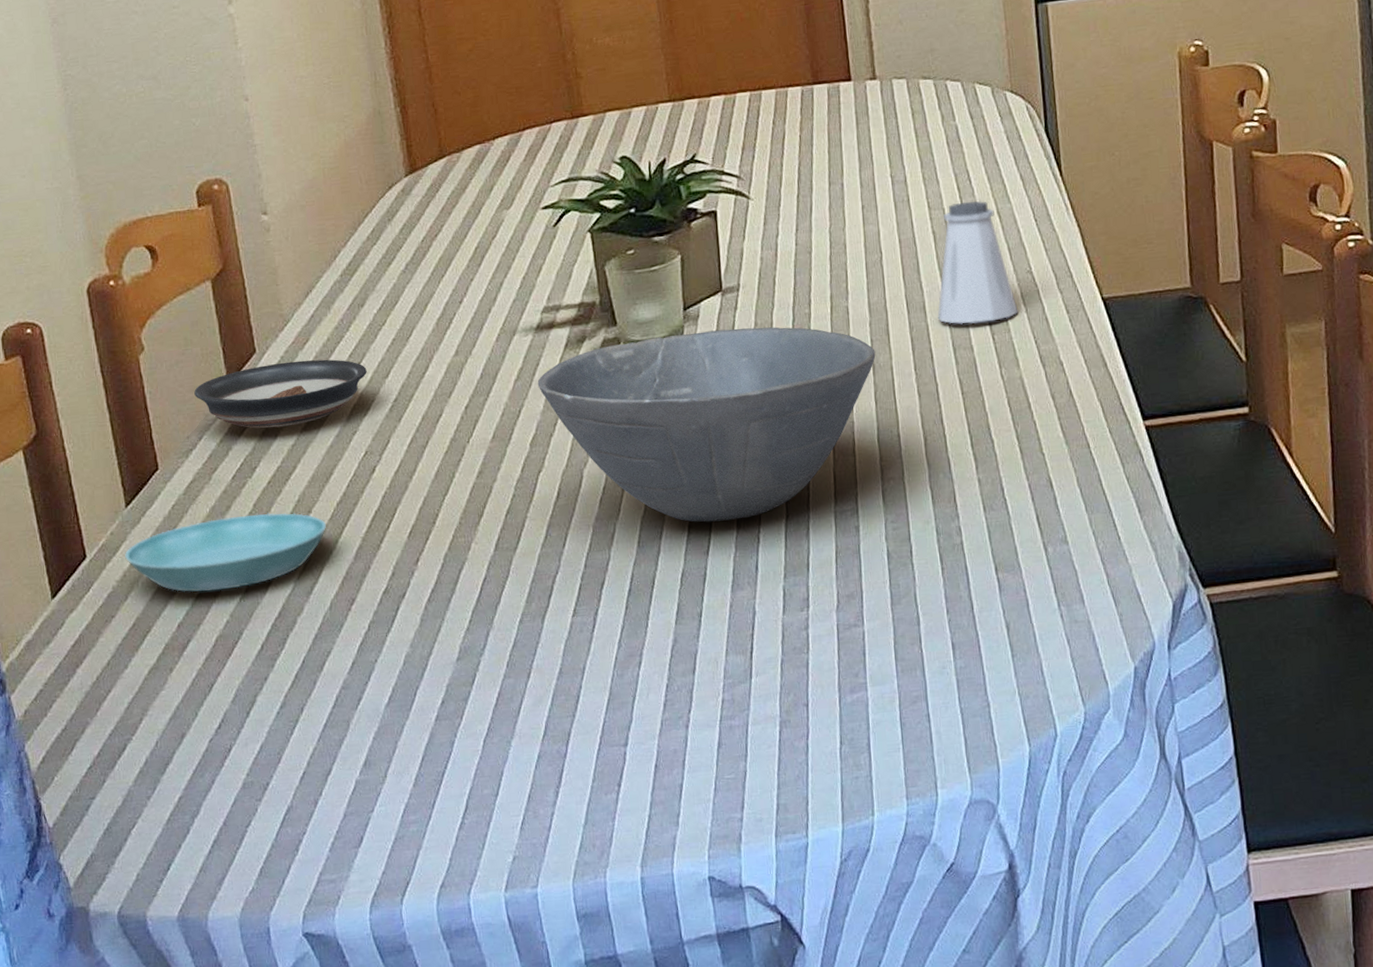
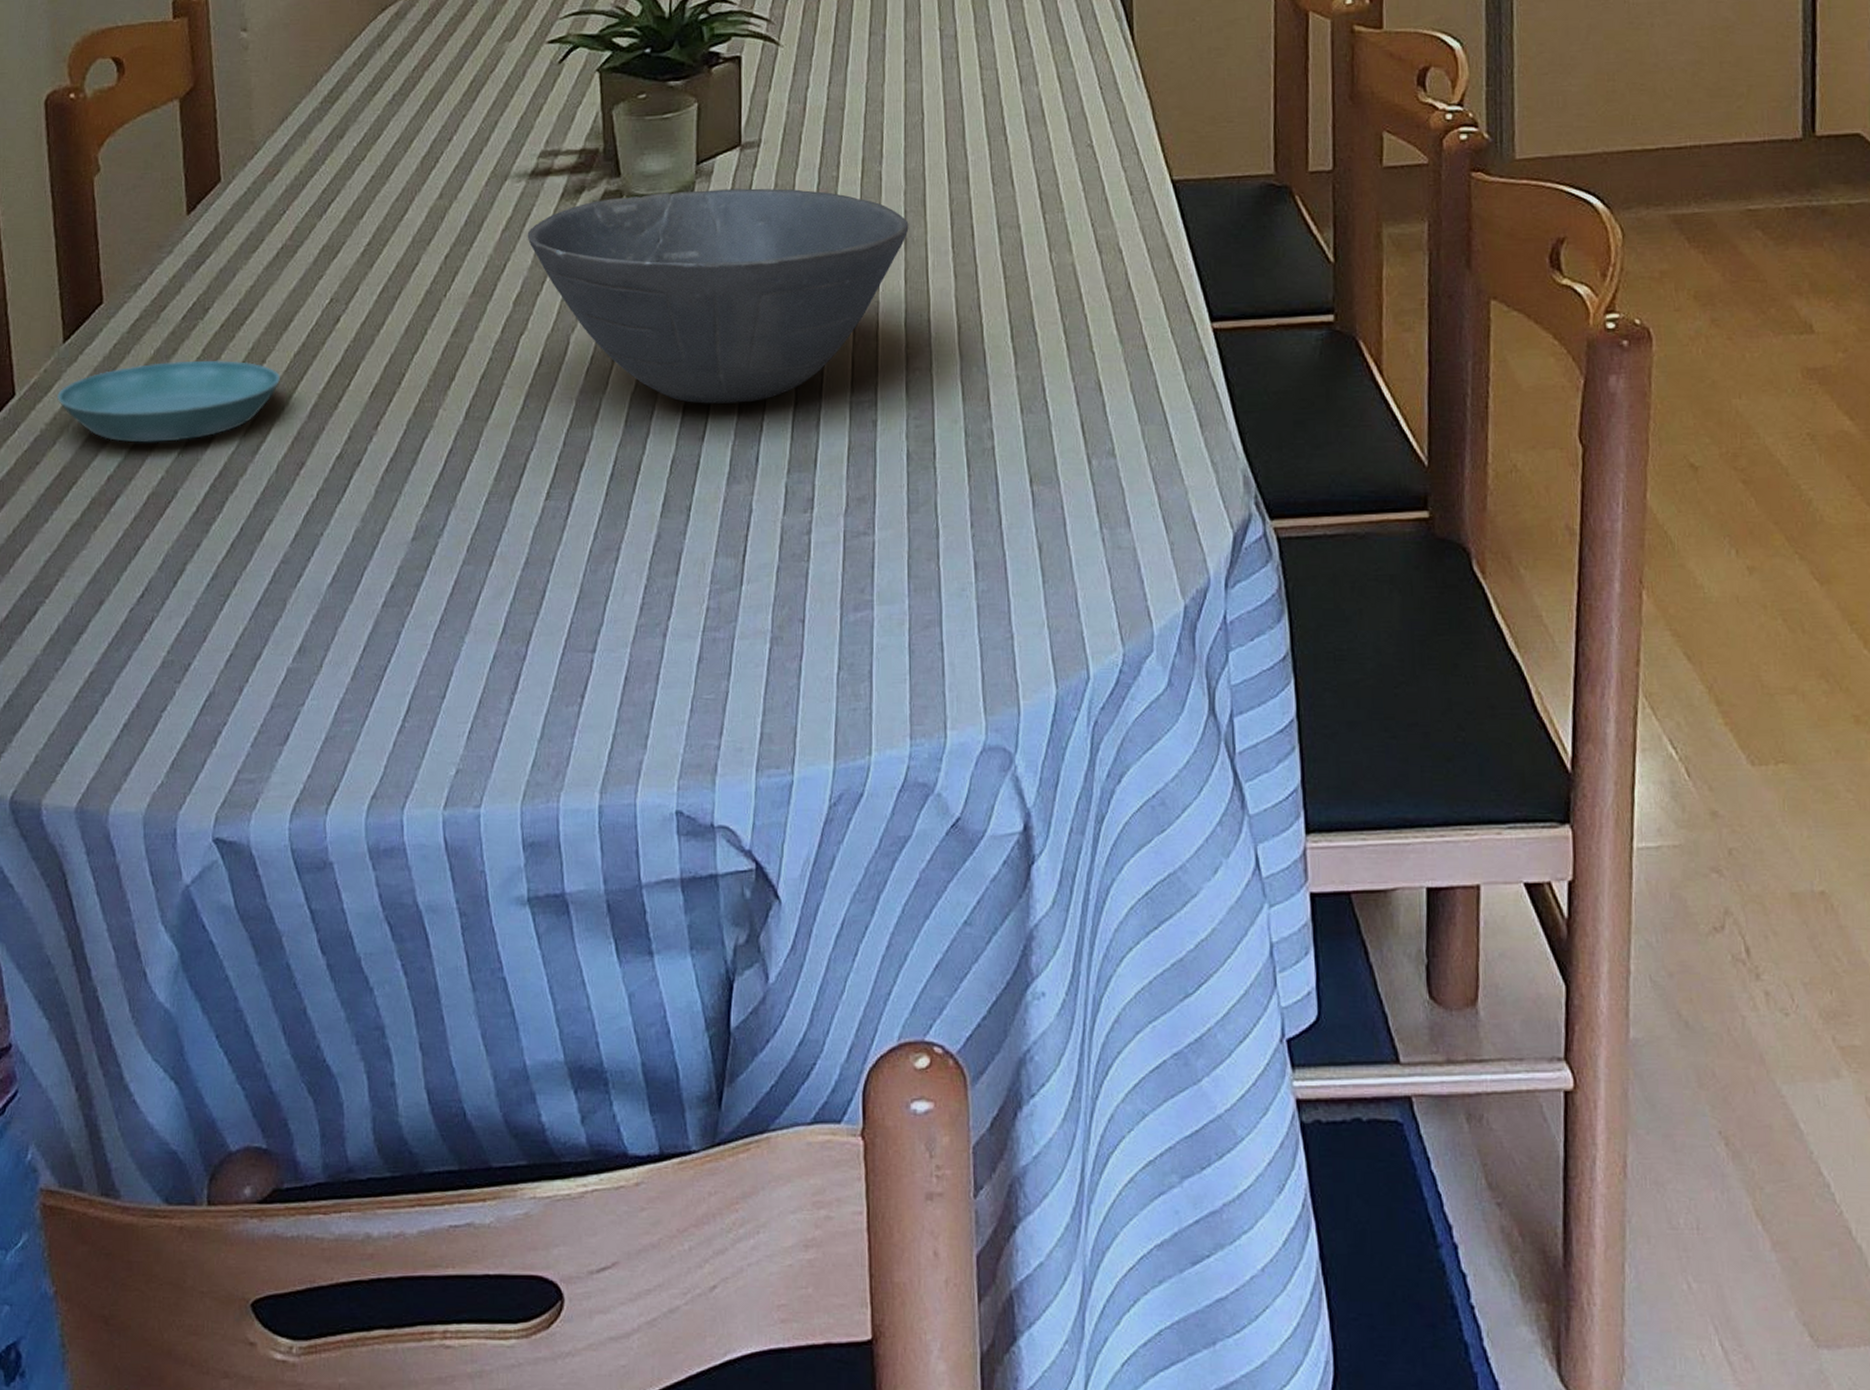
saucer: present [194,359,367,429] -> none [150,193,340,266]
saltshaker: present [937,200,1018,325] -> none [982,62,1075,200]

